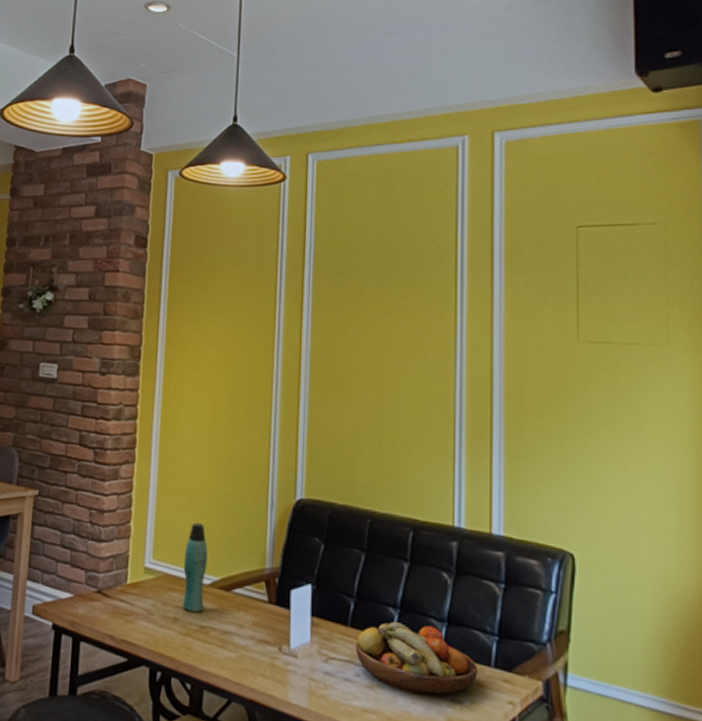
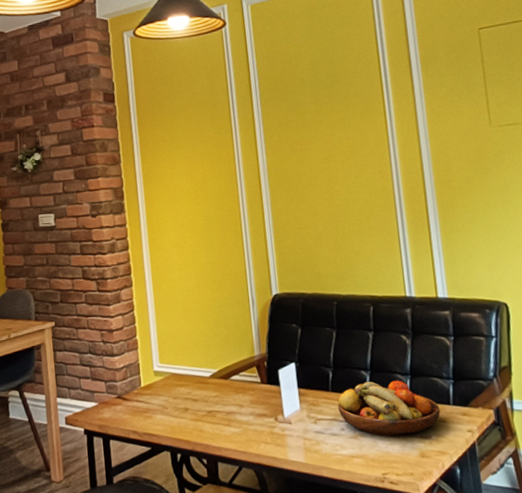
bottle: present [182,522,208,612] -> none [185,327,208,401]

